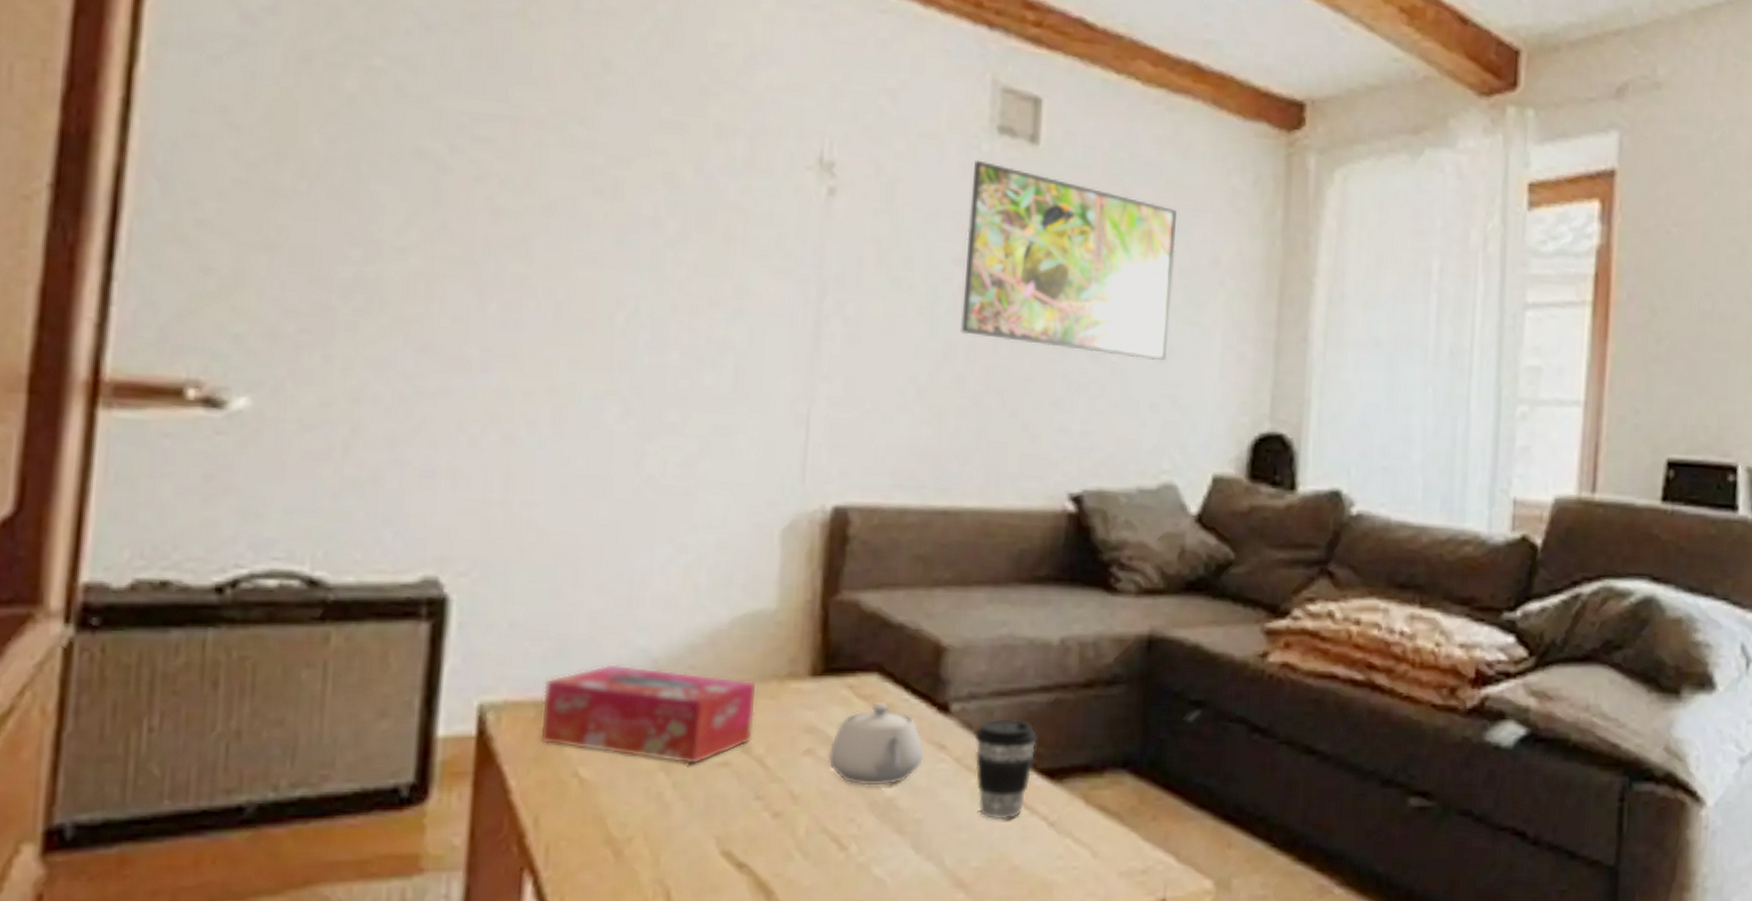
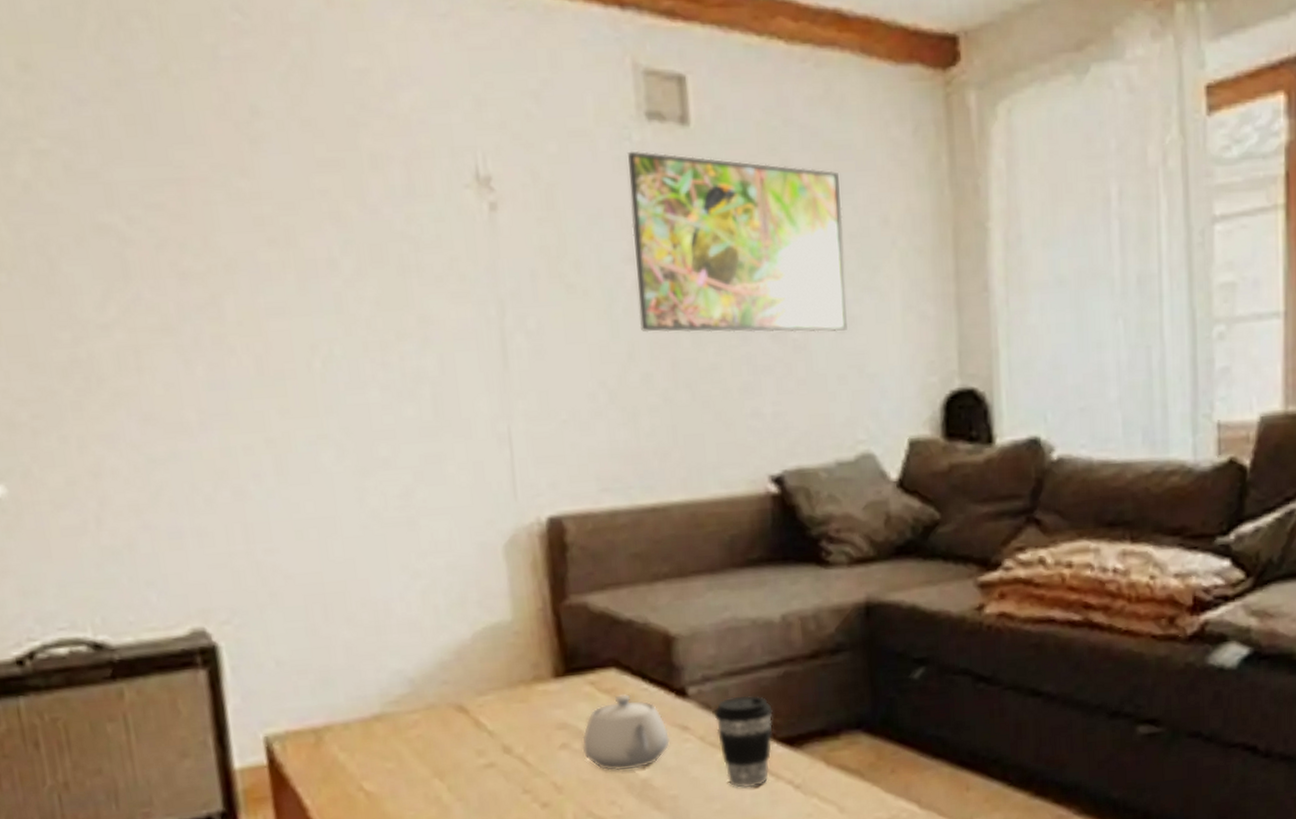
tissue box: present [539,664,758,765] -> none [317,686,512,770]

